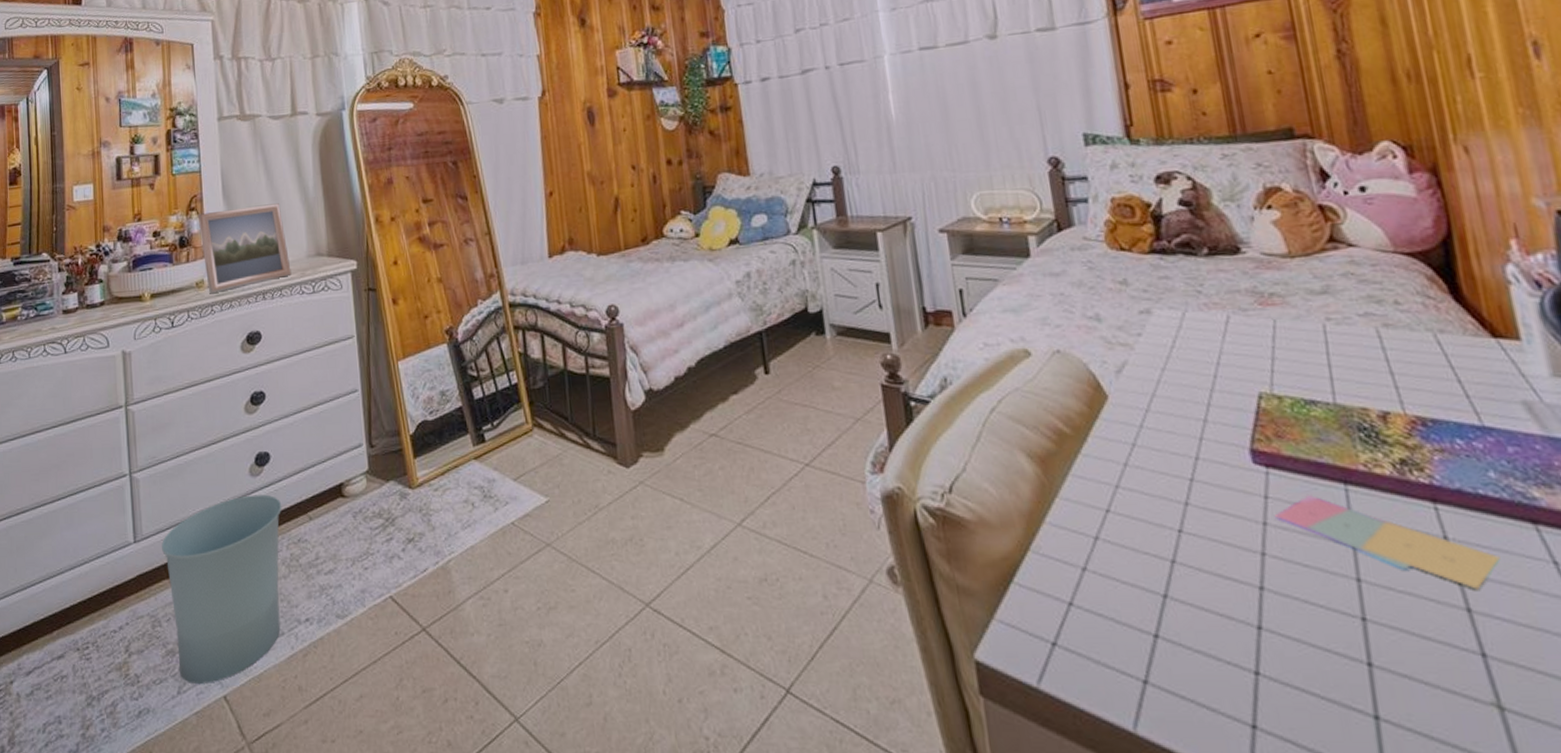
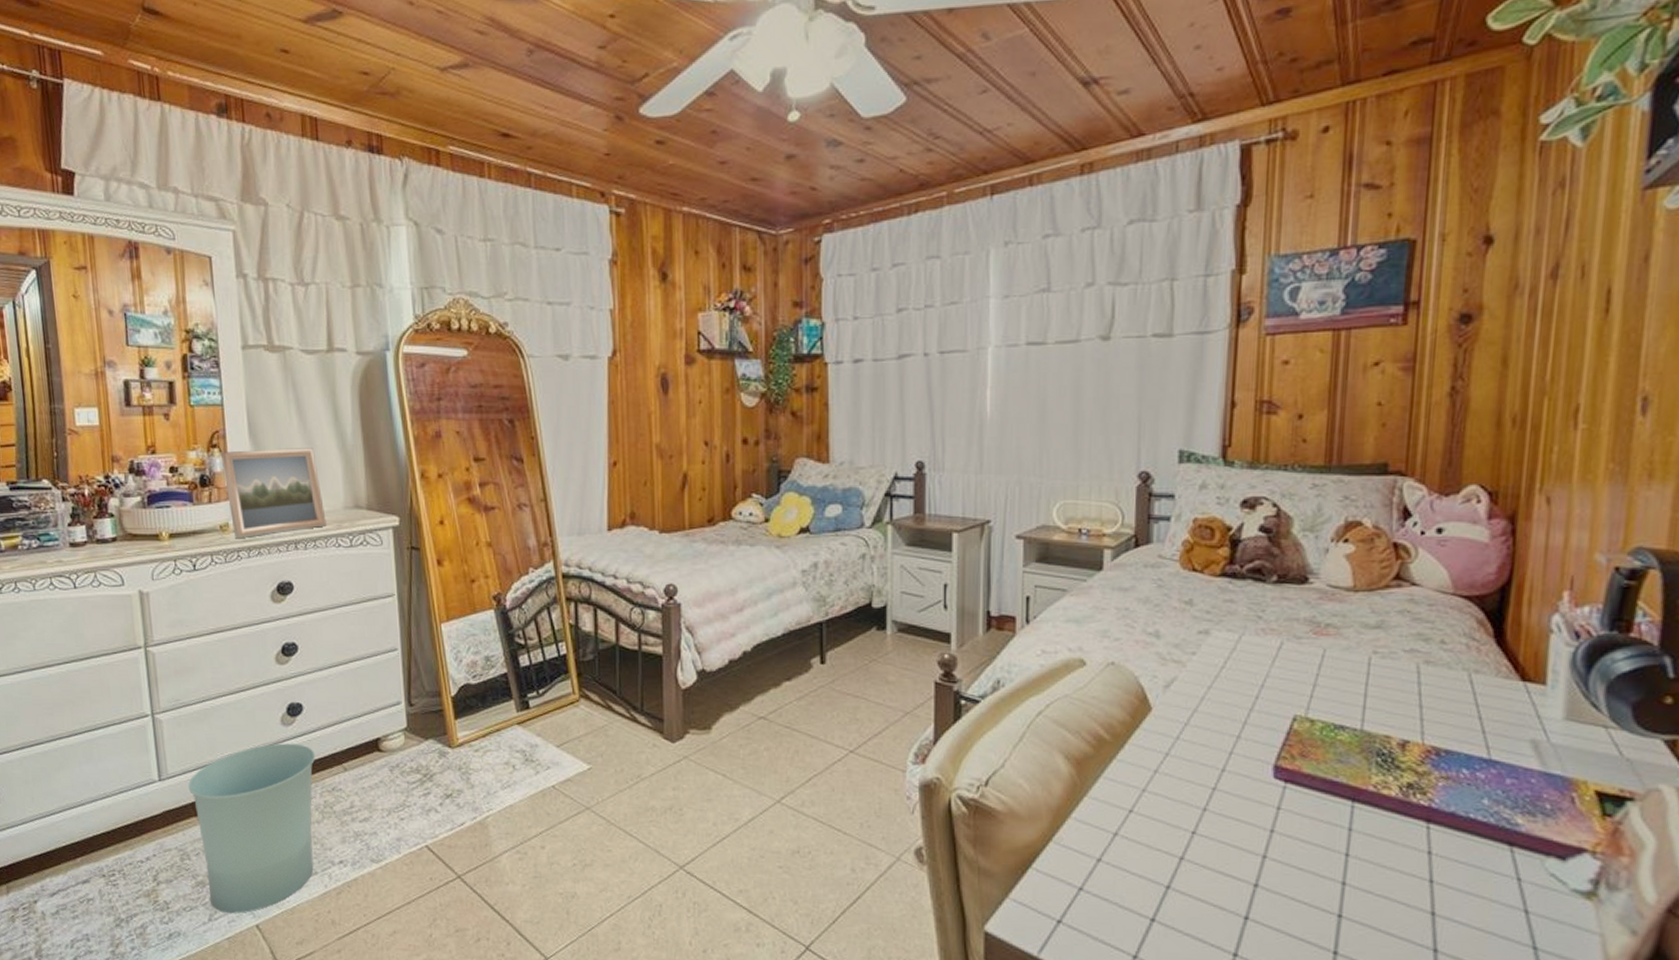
sticky notes: present [1274,495,1500,590] -> none [1282,809,1473,897]

